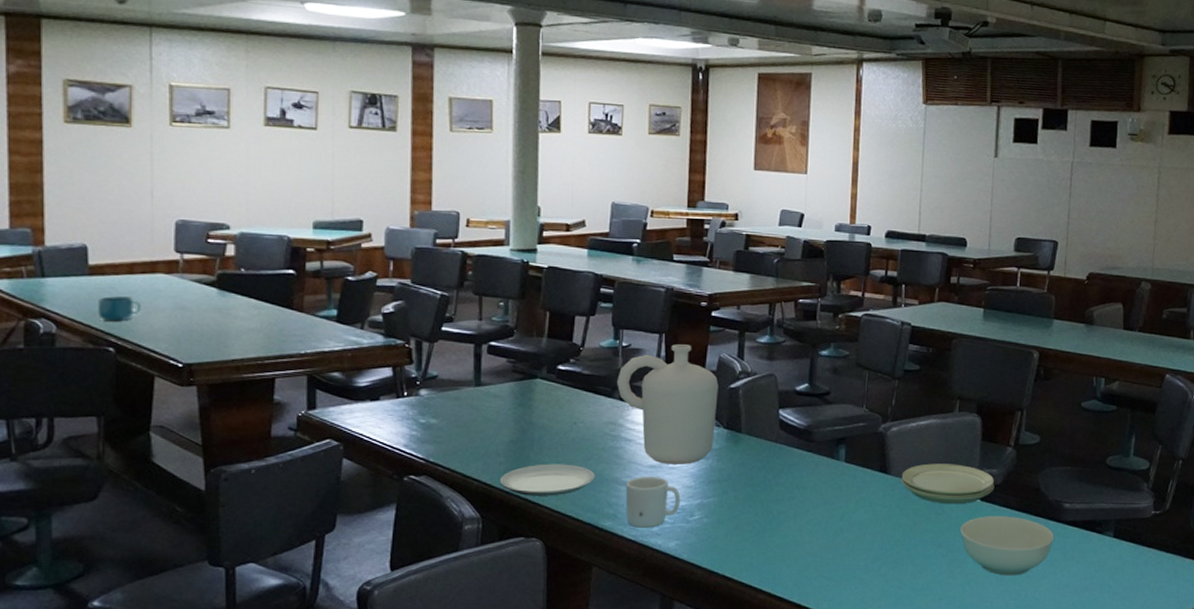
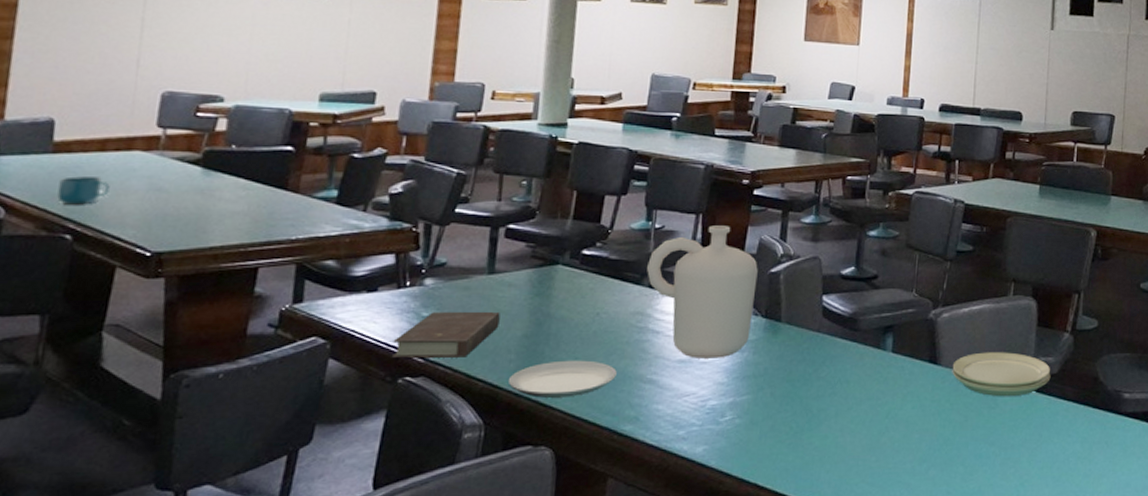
book: none [396,419,488,460] -> present [391,311,500,358]
mug: present [625,477,681,528] -> none [649,373,711,432]
bowl: present [960,516,1055,576] -> none [1014,409,1114,476]

